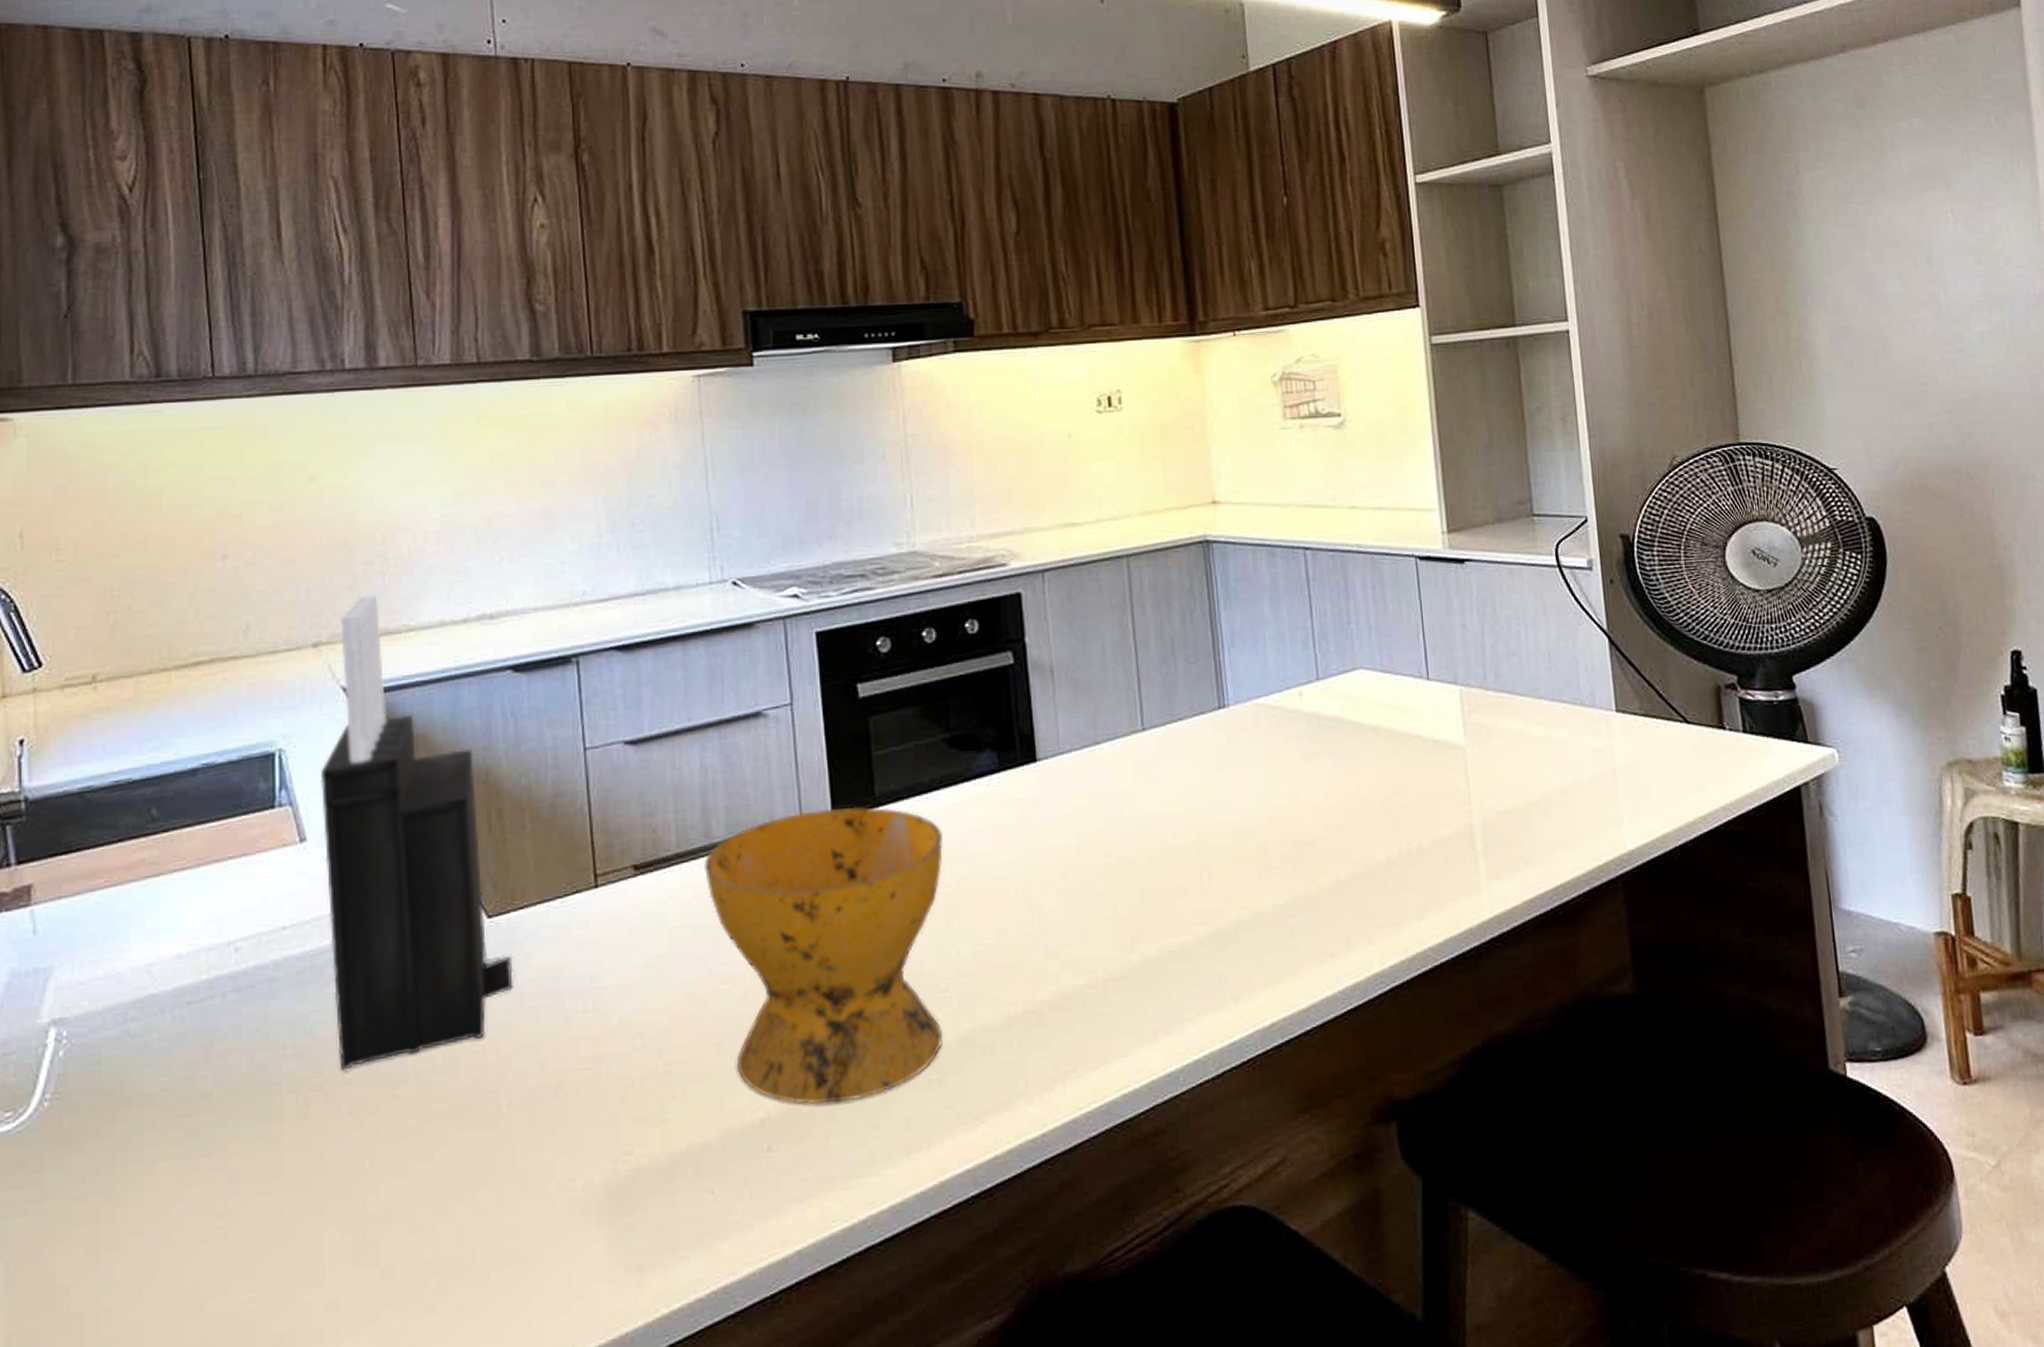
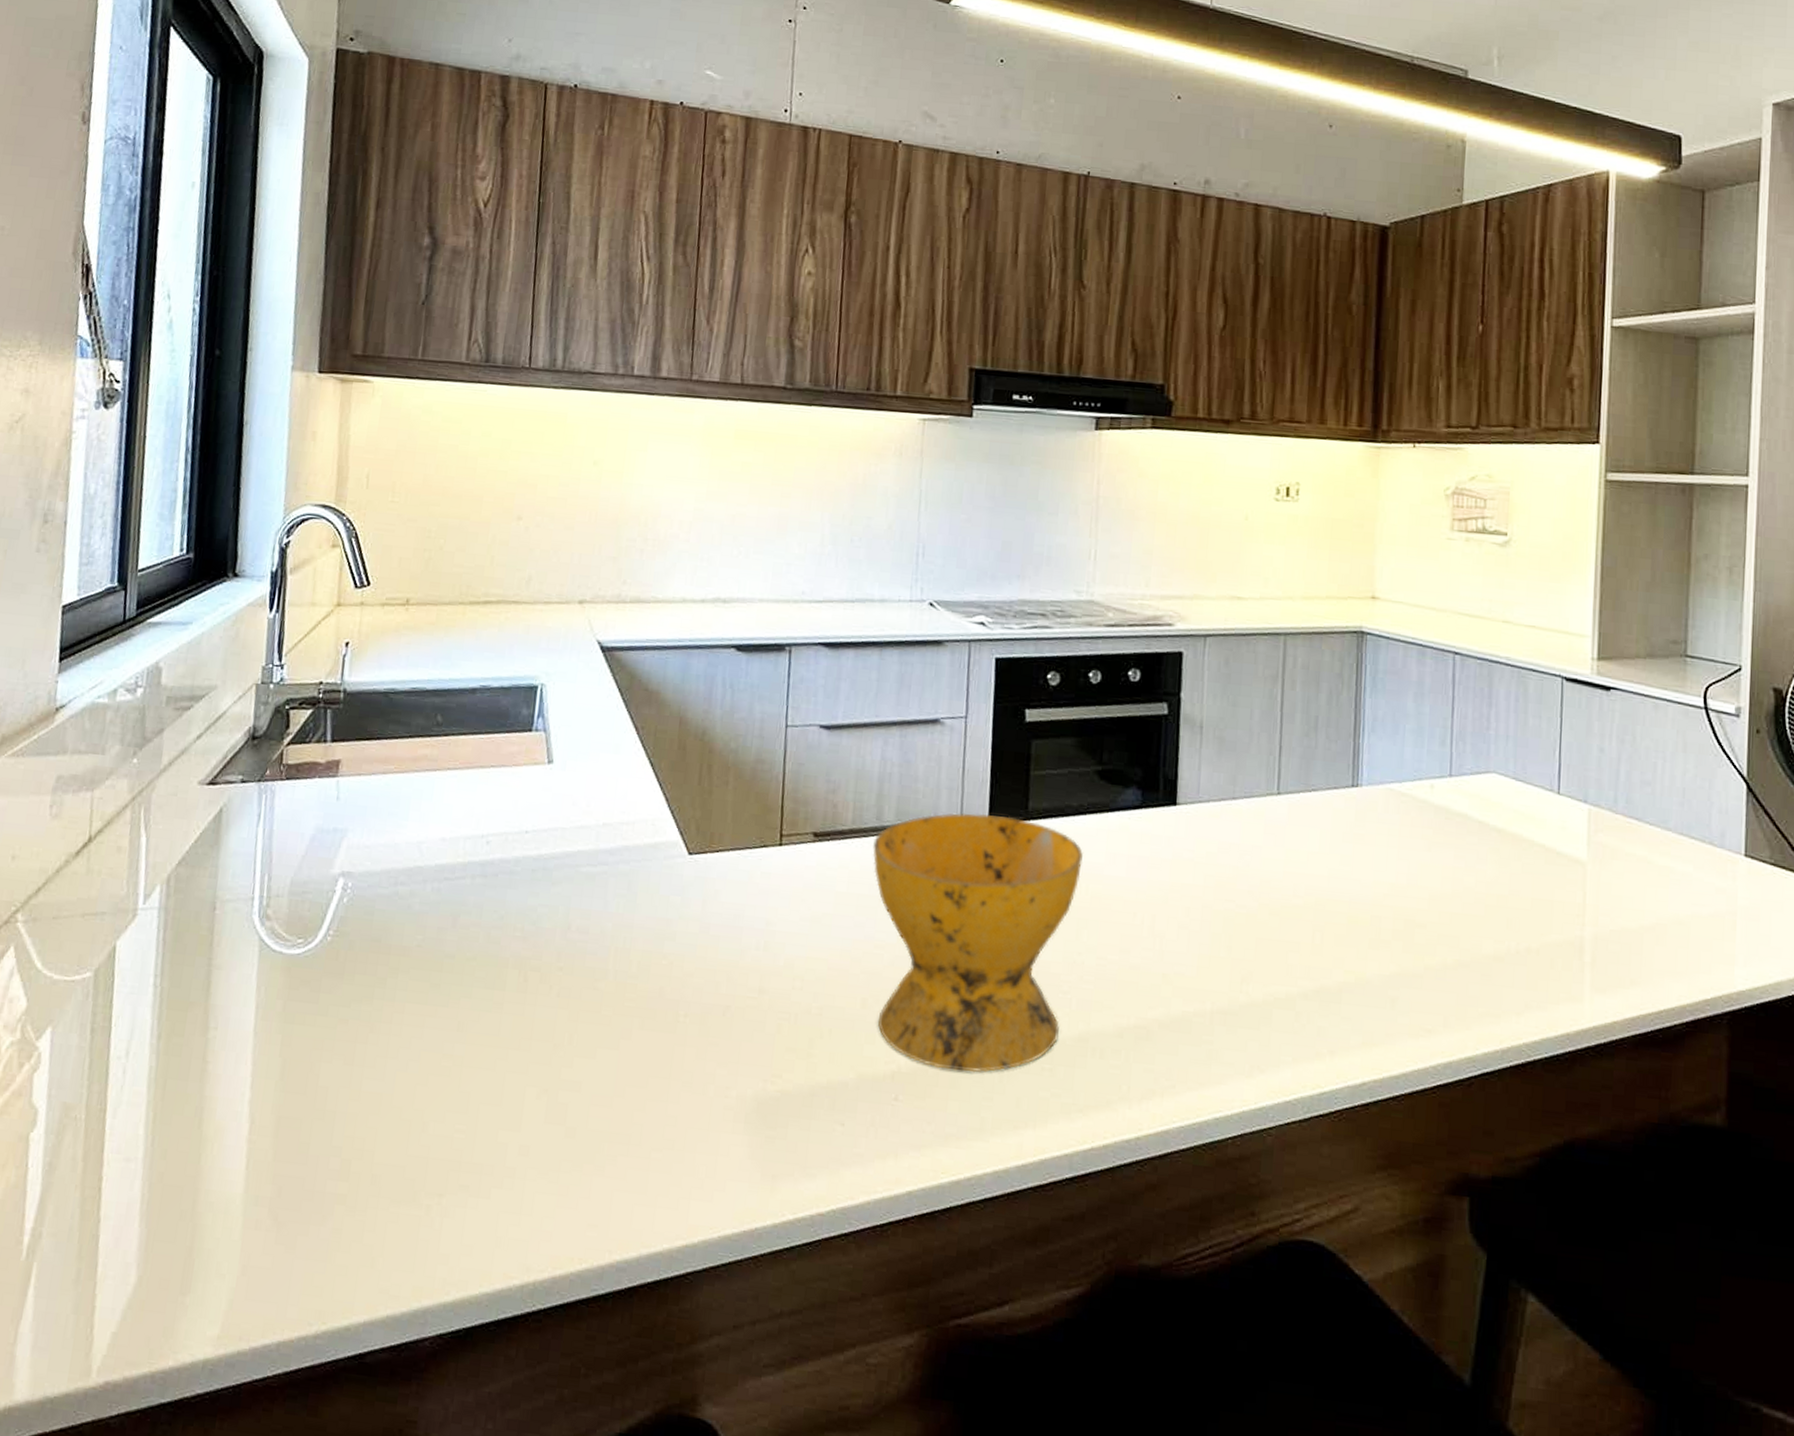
knife block: present [321,595,513,1071] -> none [555,567,704,959]

